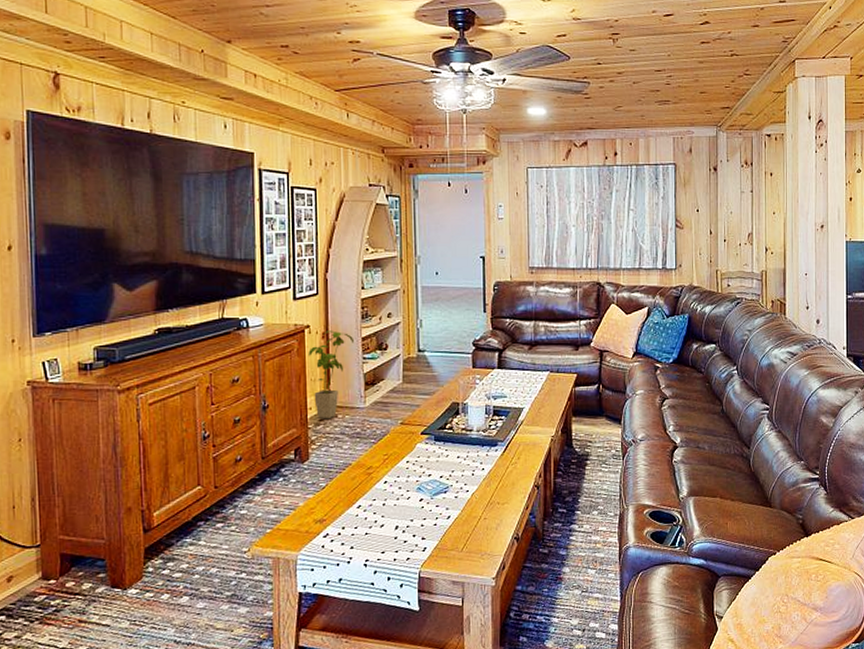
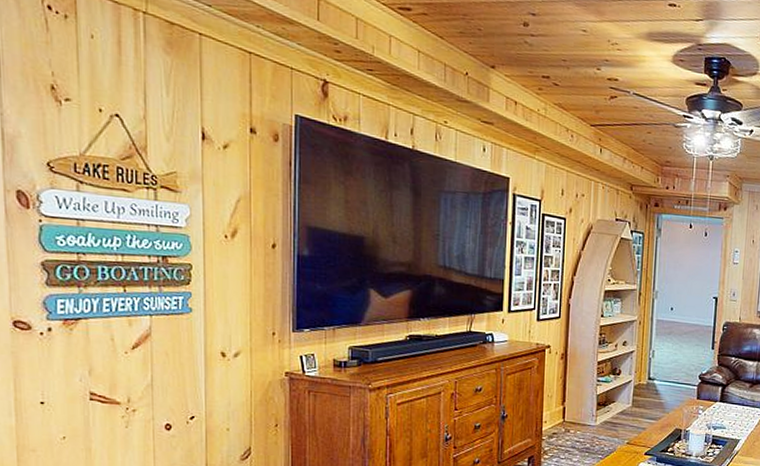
house plant: present [308,330,355,419] -> none [547,352,591,433]

